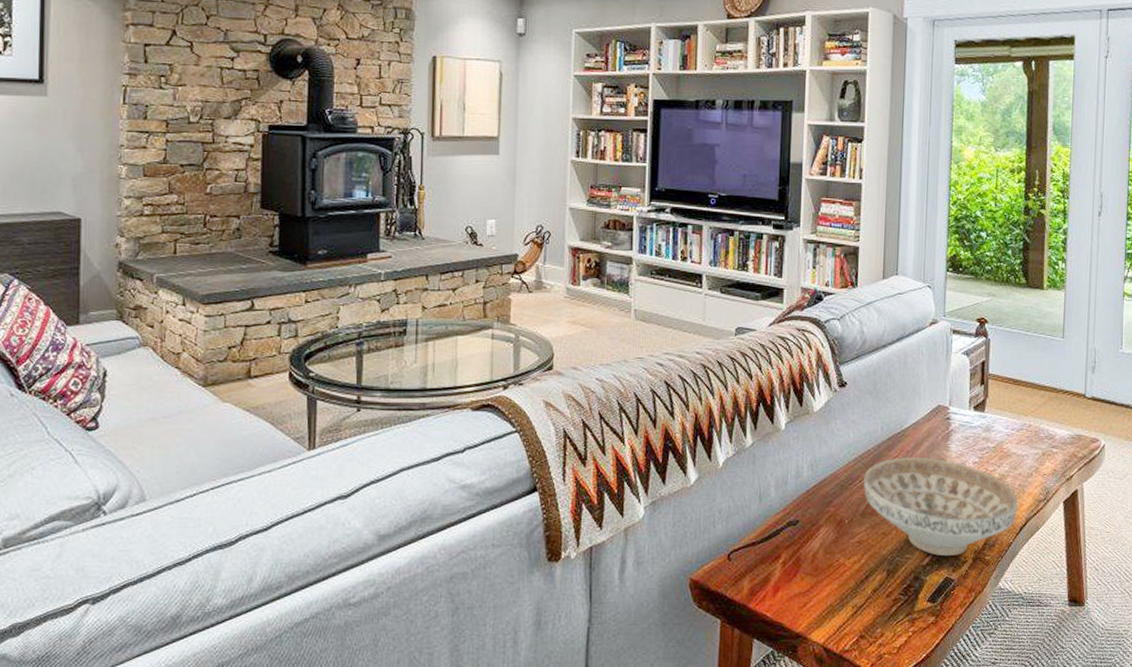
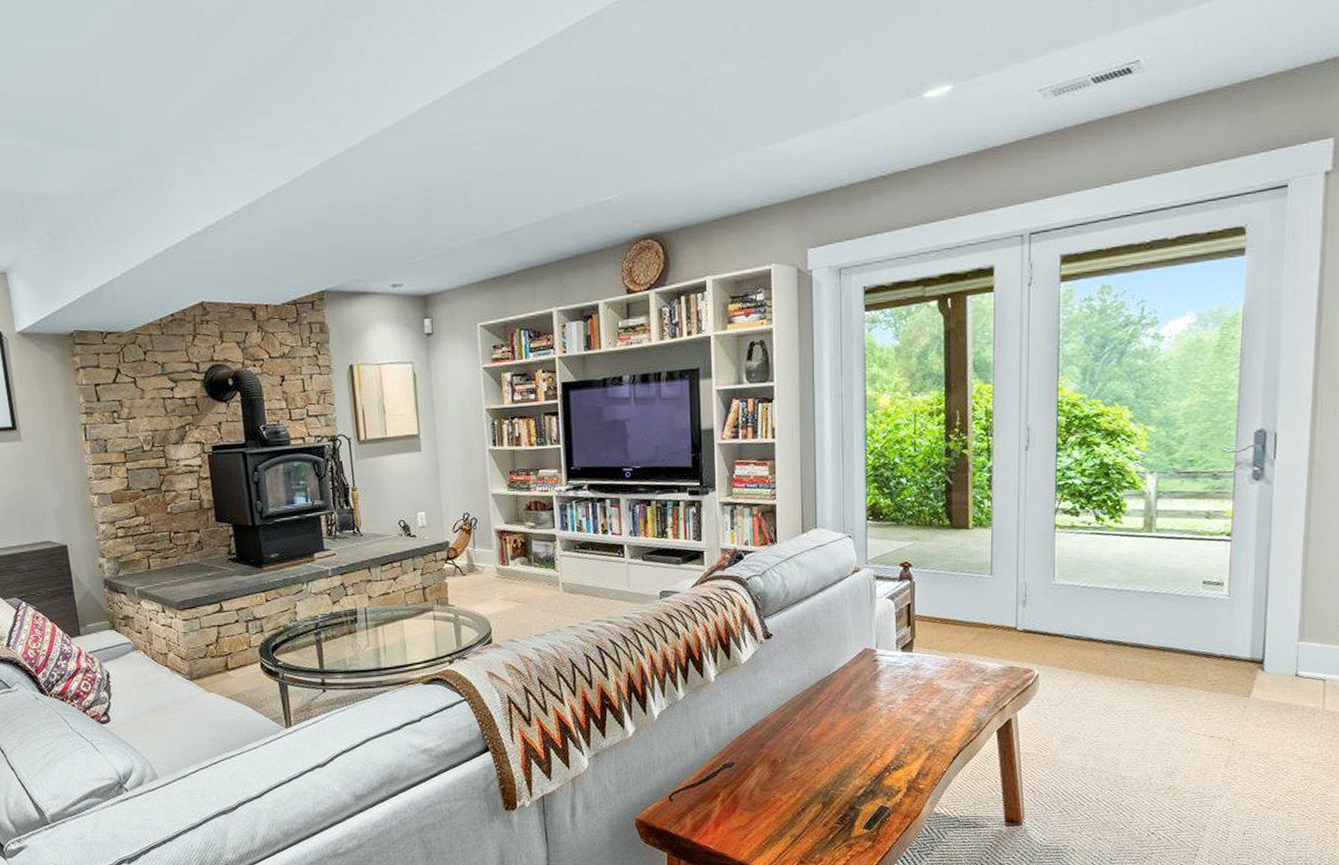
decorative bowl: present [864,457,1018,557] -> none [795,698,950,788]

